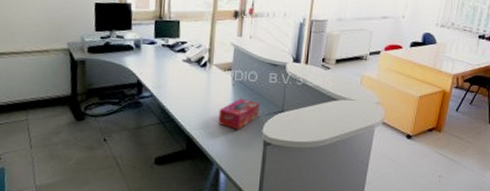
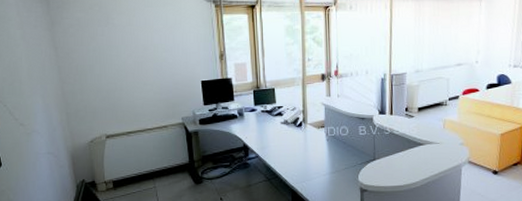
tissue box: present [218,98,260,130] -> none [317,151,353,180]

